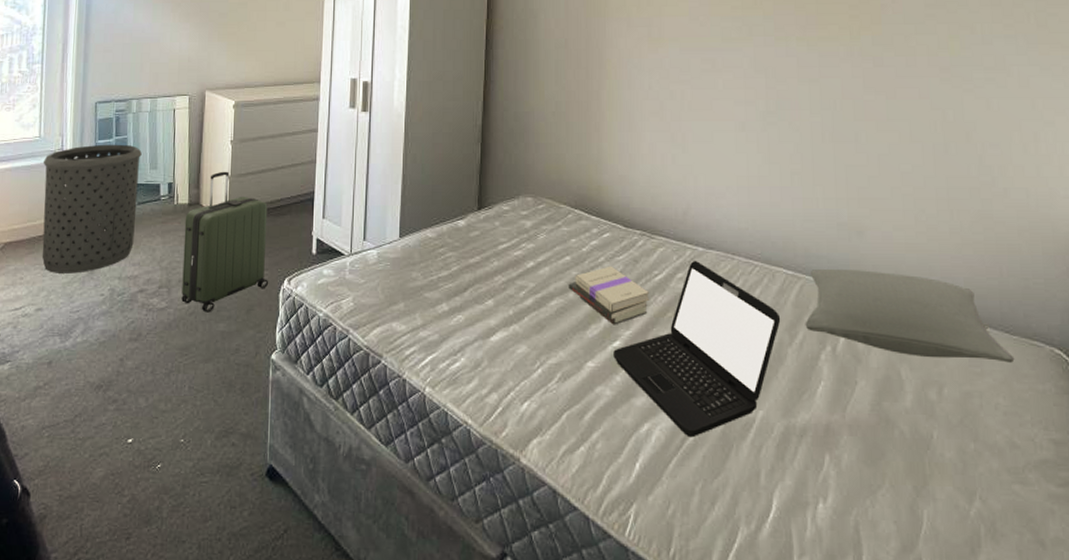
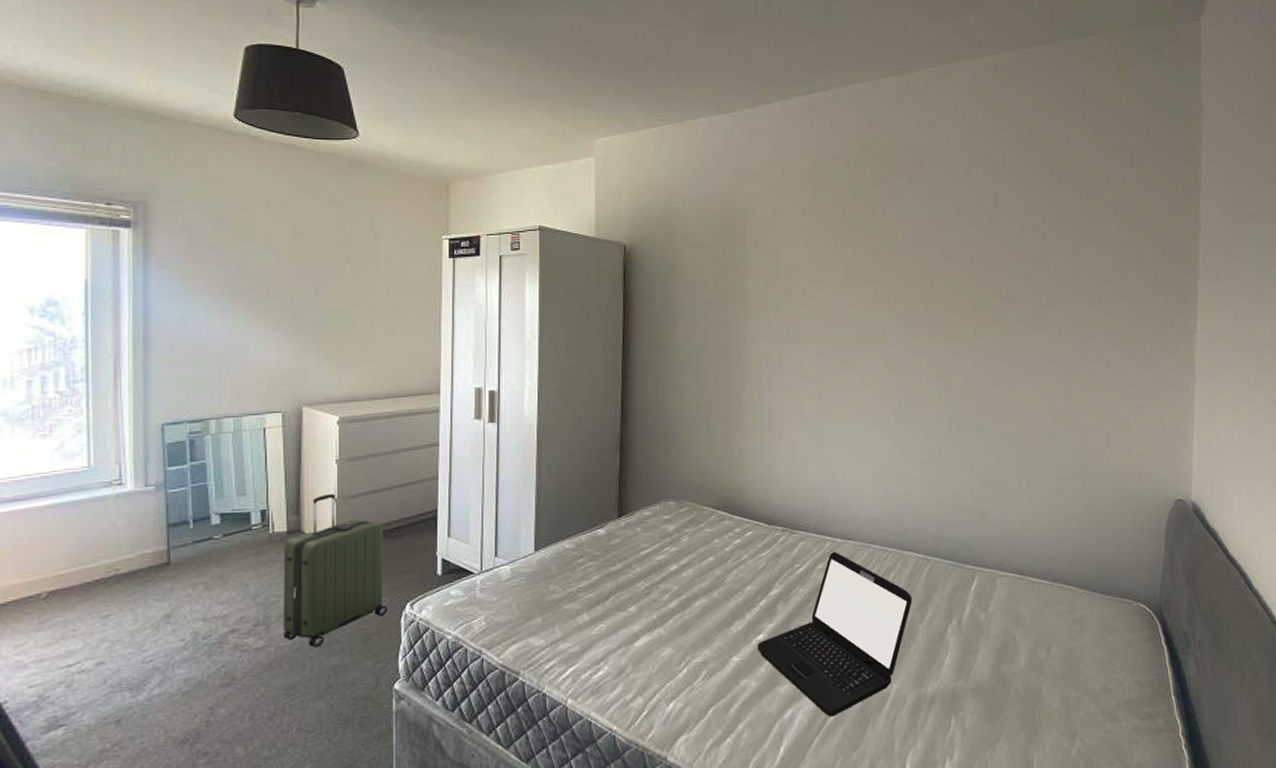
laundry basket: present [42,144,142,273] -> none [95,470,225,621]
books: present [568,266,649,325] -> none [712,563,791,619]
pillow: present [805,268,1015,363] -> none [934,548,1109,622]

